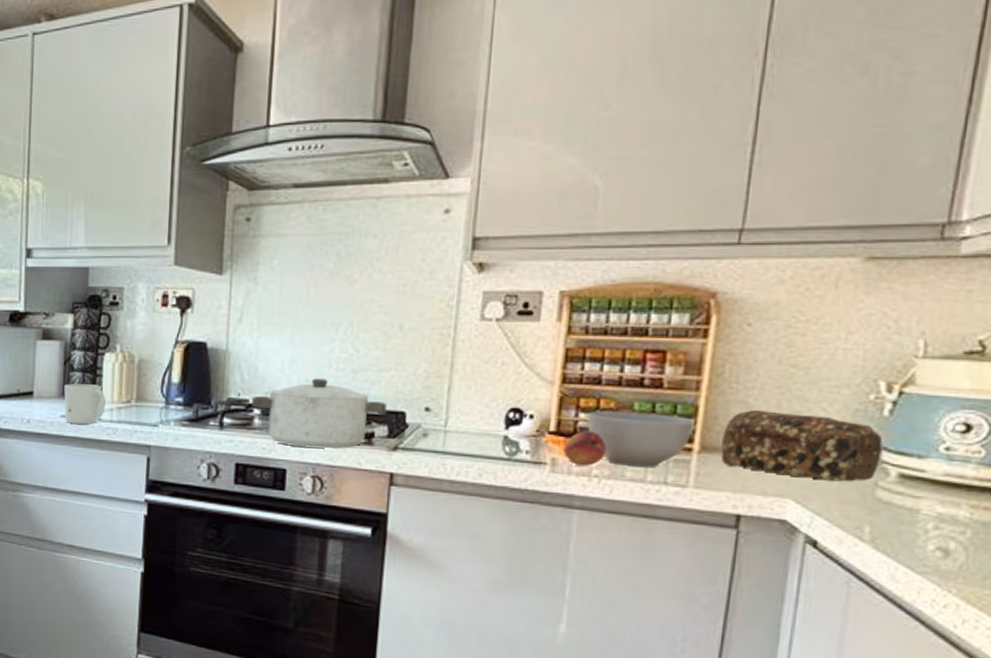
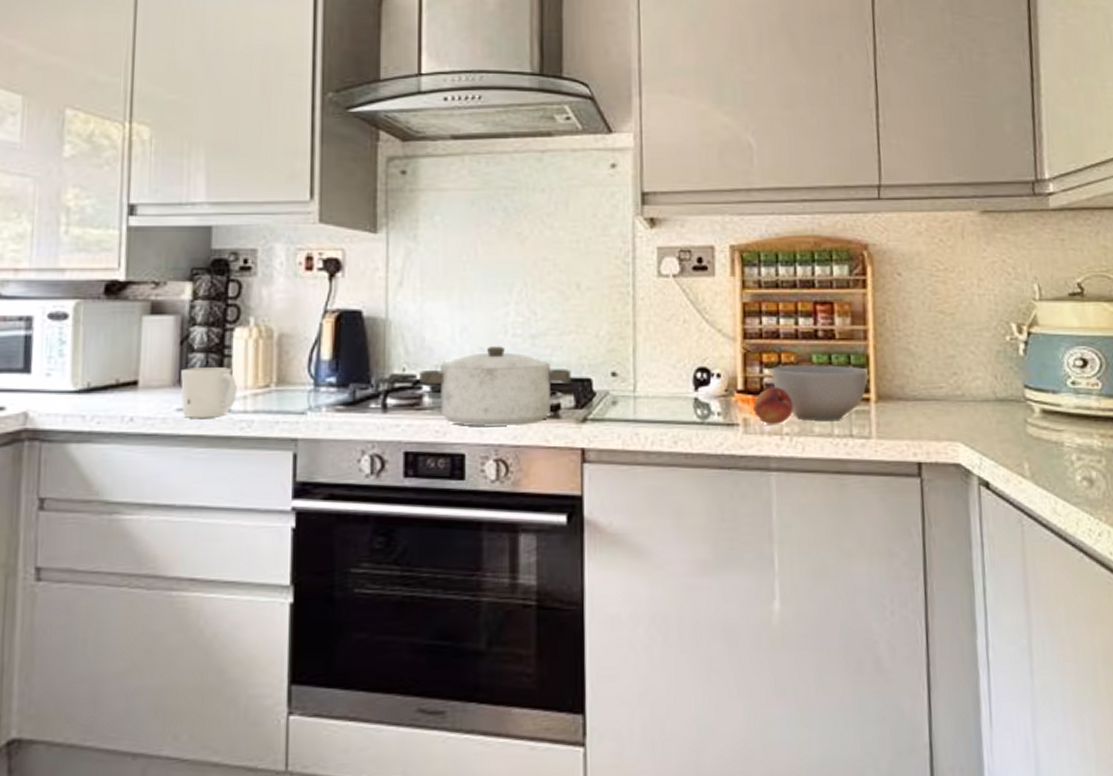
bread loaf: present [721,410,883,482] -> none [893,357,1025,421]

